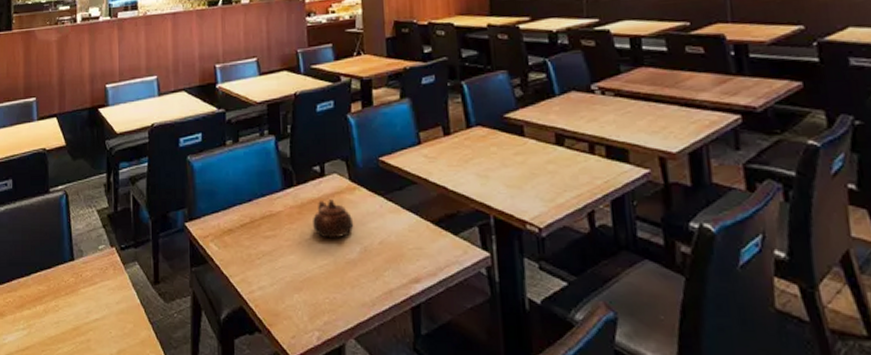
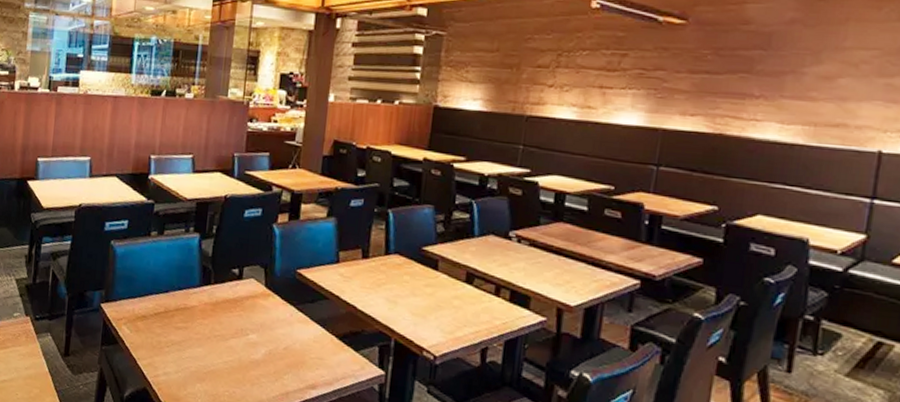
teapot: present [313,199,354,239] -> none [224,302,263,339]

